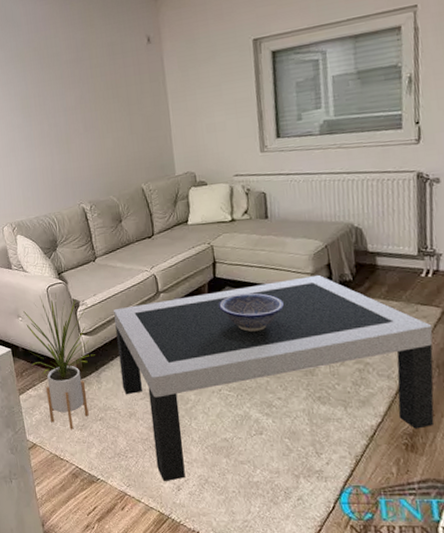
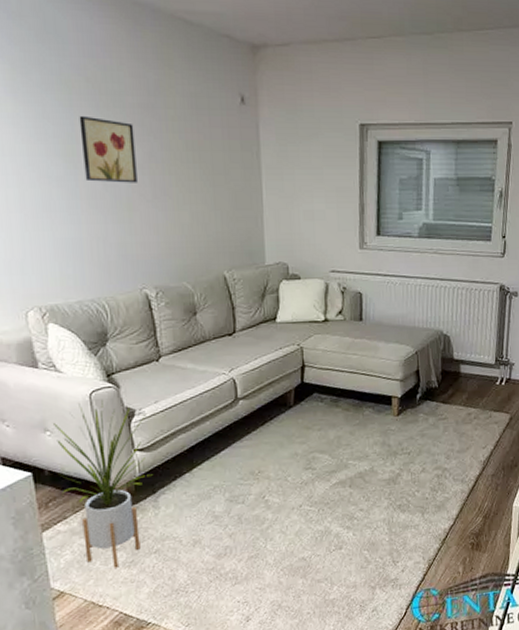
wall art: none [30,76,73,125] -> present [79,115,137,183]
coffee table: present [114,275,435,482] -> none [180,382,502,615]
decorative bowl: present [218,292,284,332] -> none [304,399,372,441]

